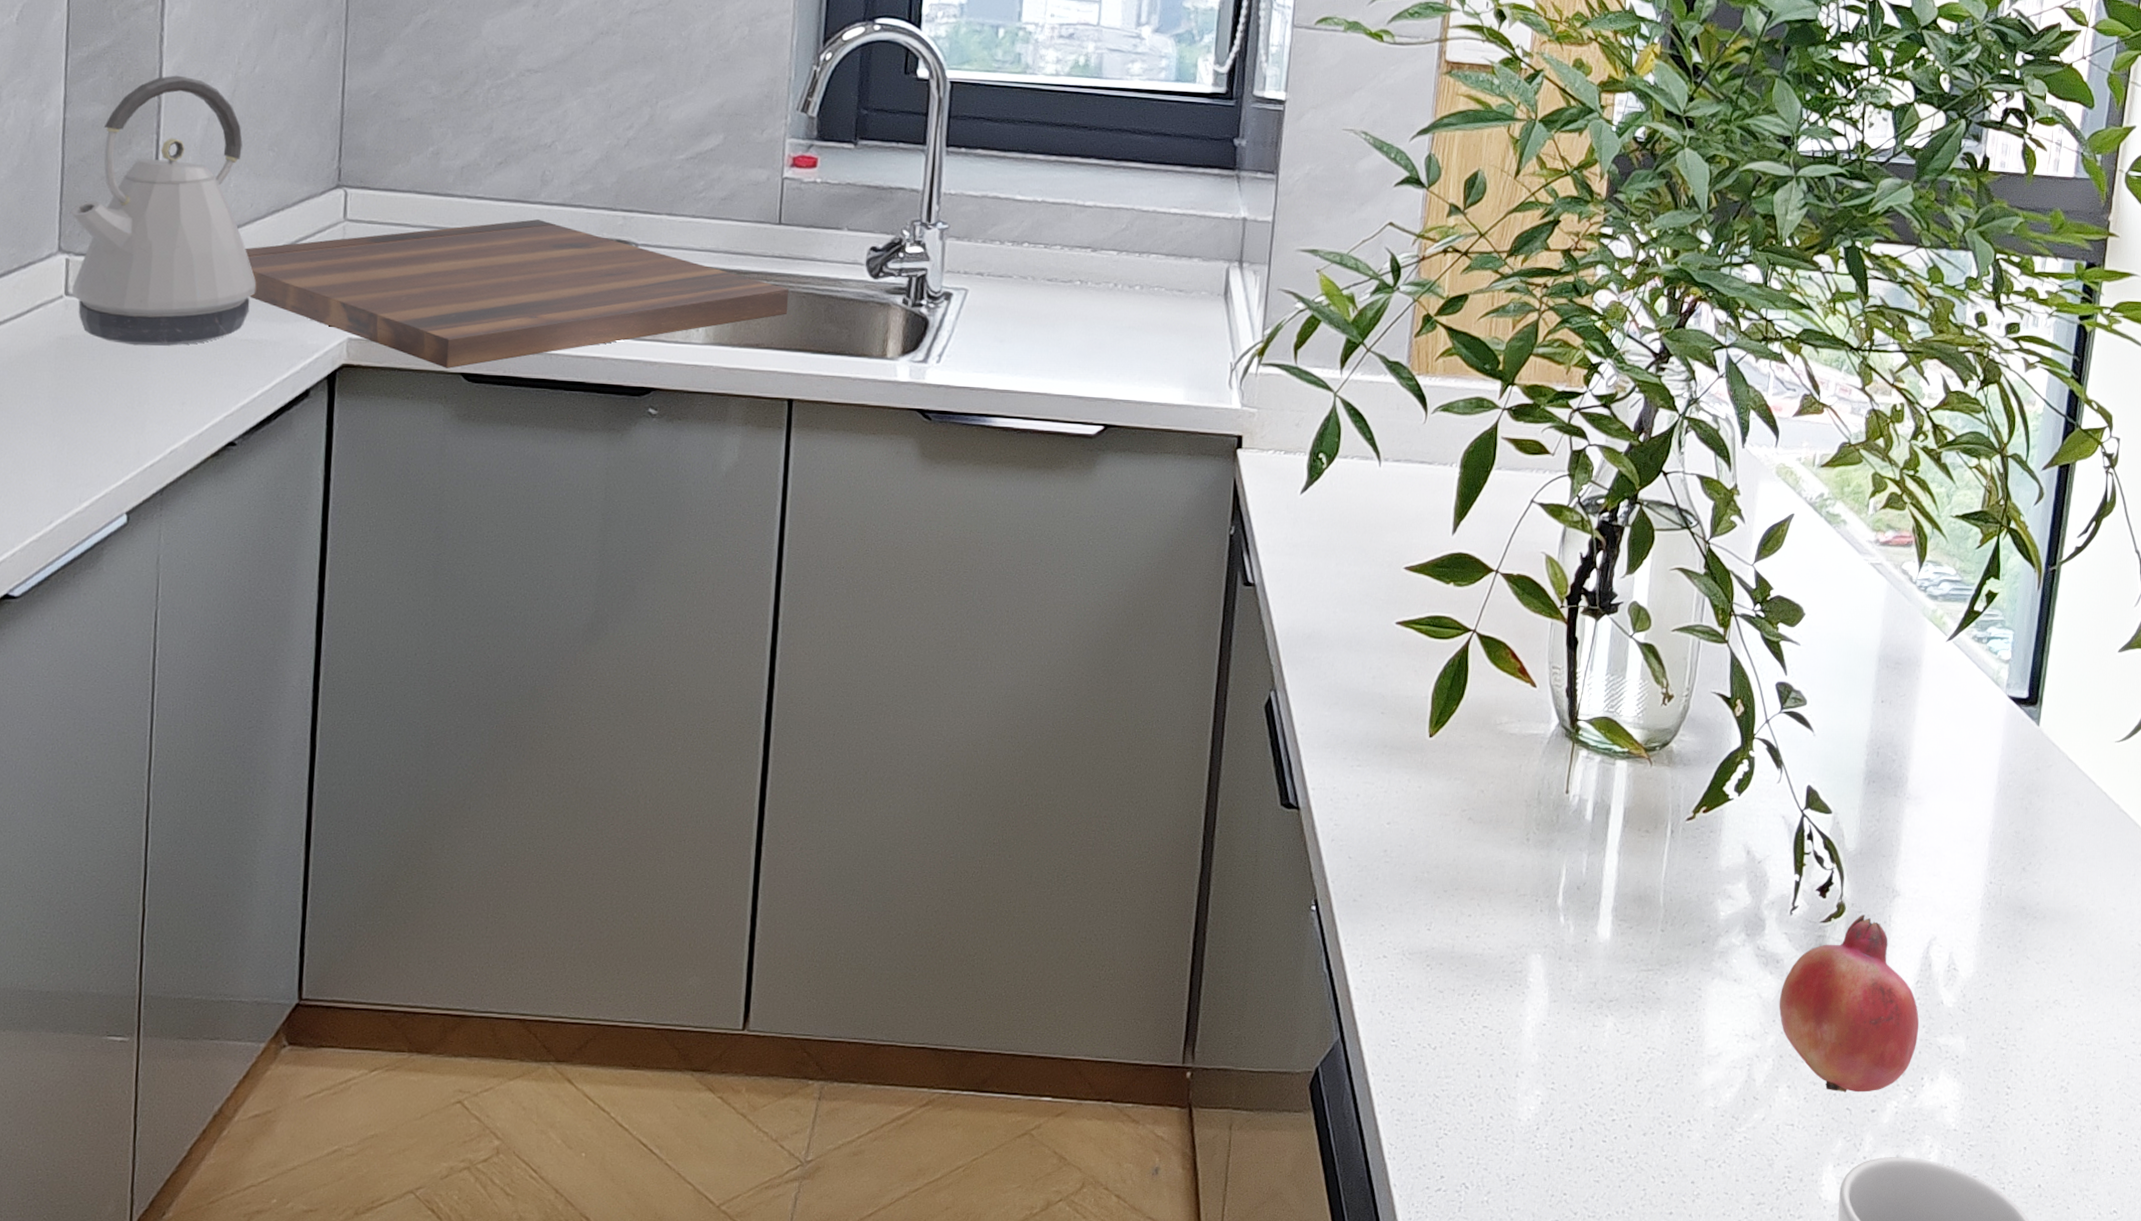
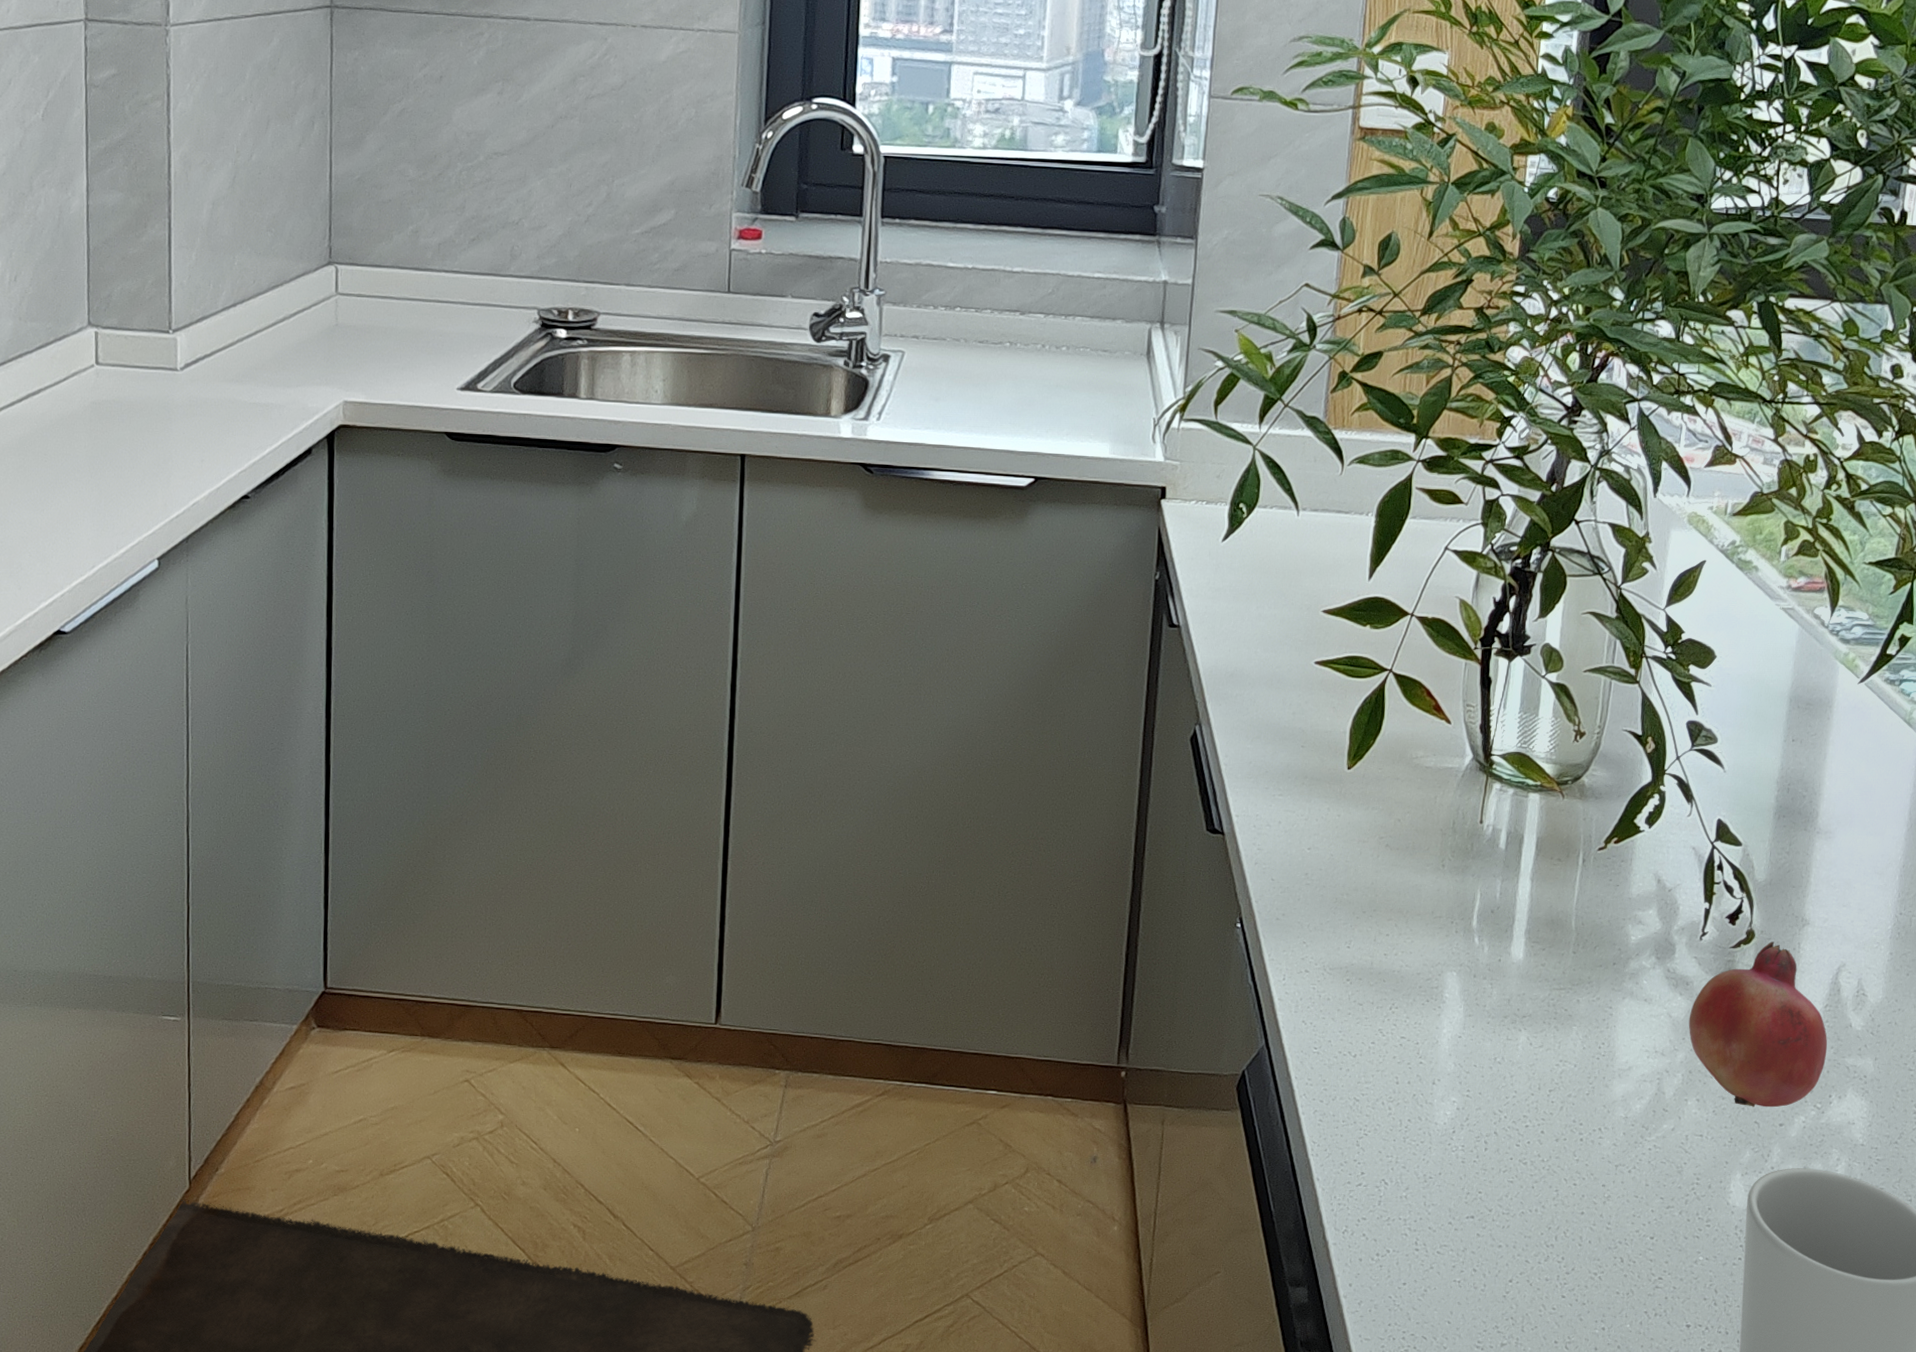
kettle: present [69,75,257,347] -> none [96,164,262,410]
cutting board: present [245,219,788,369] -> none [250,291,739,428]

